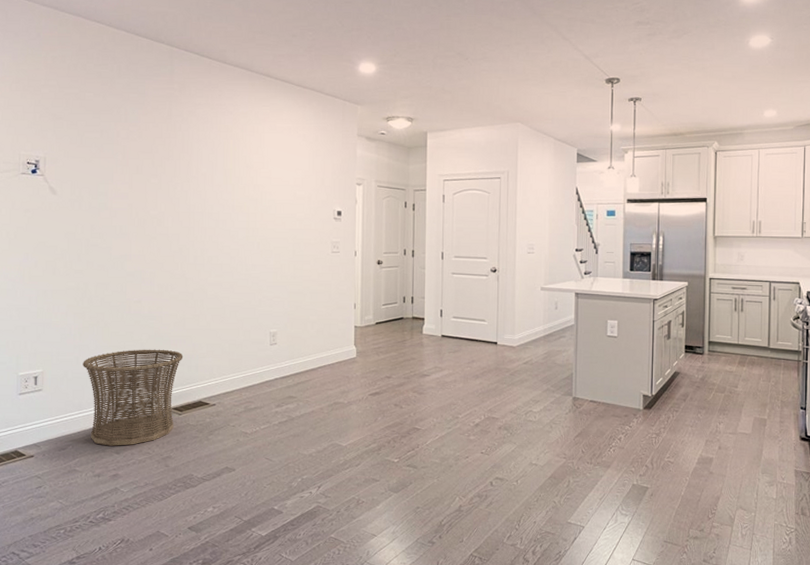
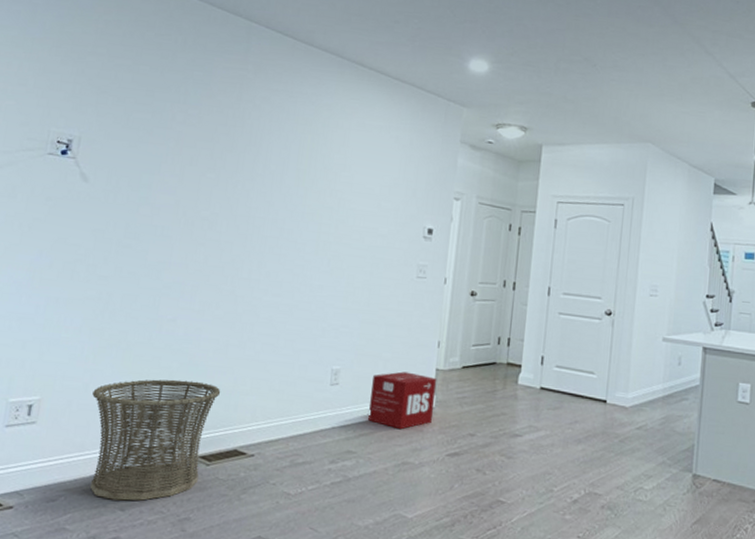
product box: none [303,330,356,377] -> present [368,371,437,430]

